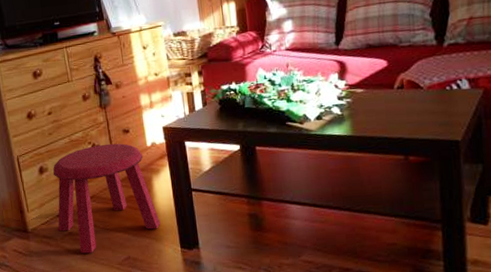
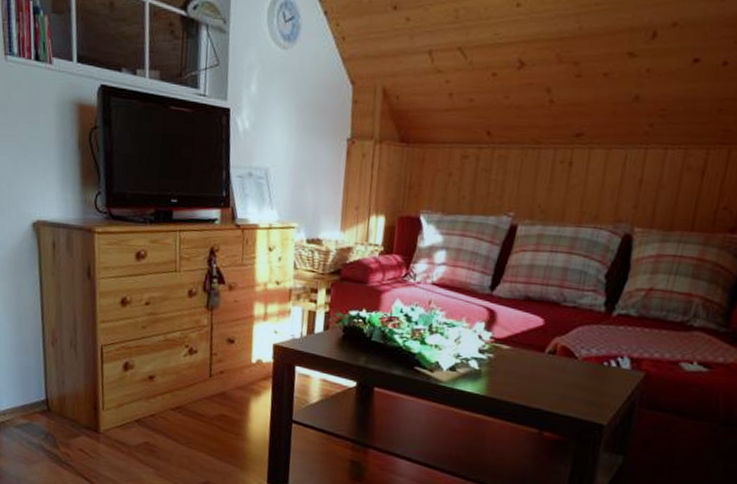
stool: present [53,143,161,254] -> none [133,350,250,470]

